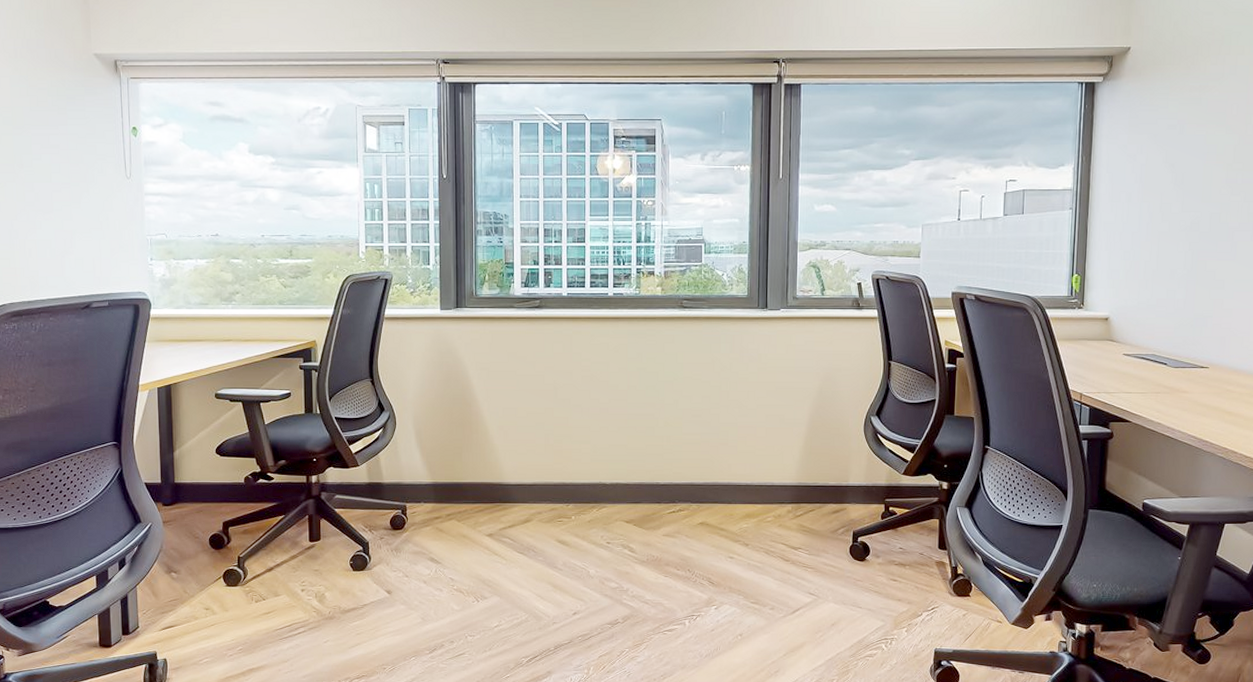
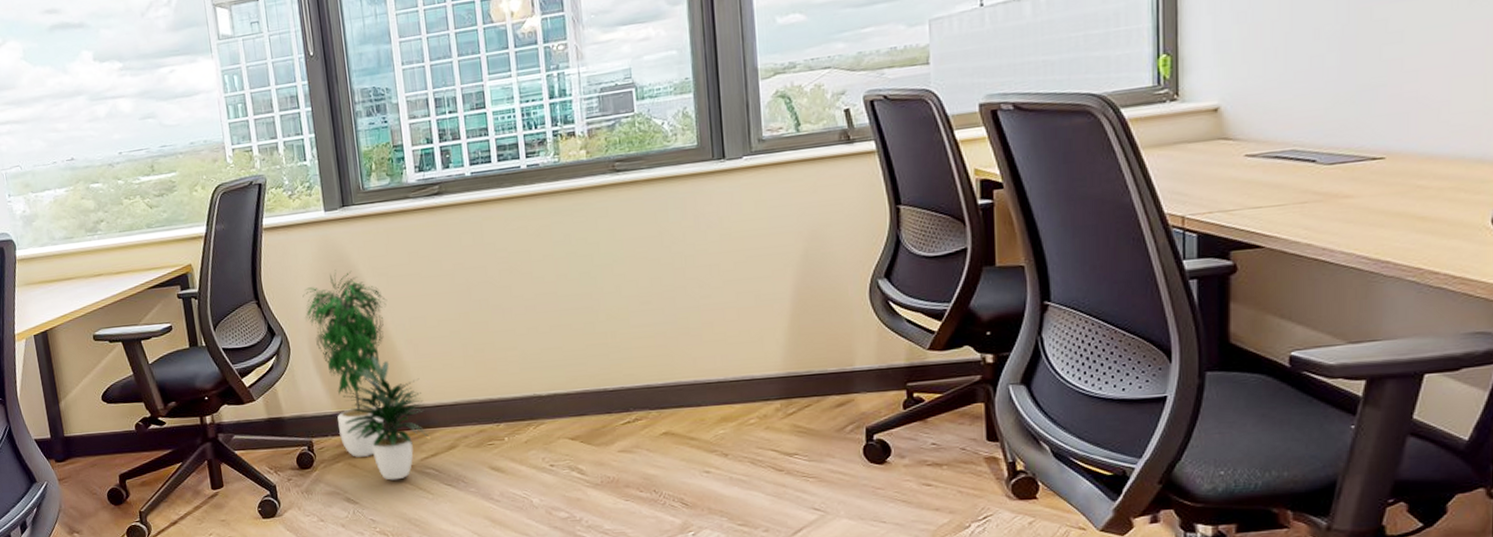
potted plant: none [413,360,509,545] -> present [302,270,430,480]

